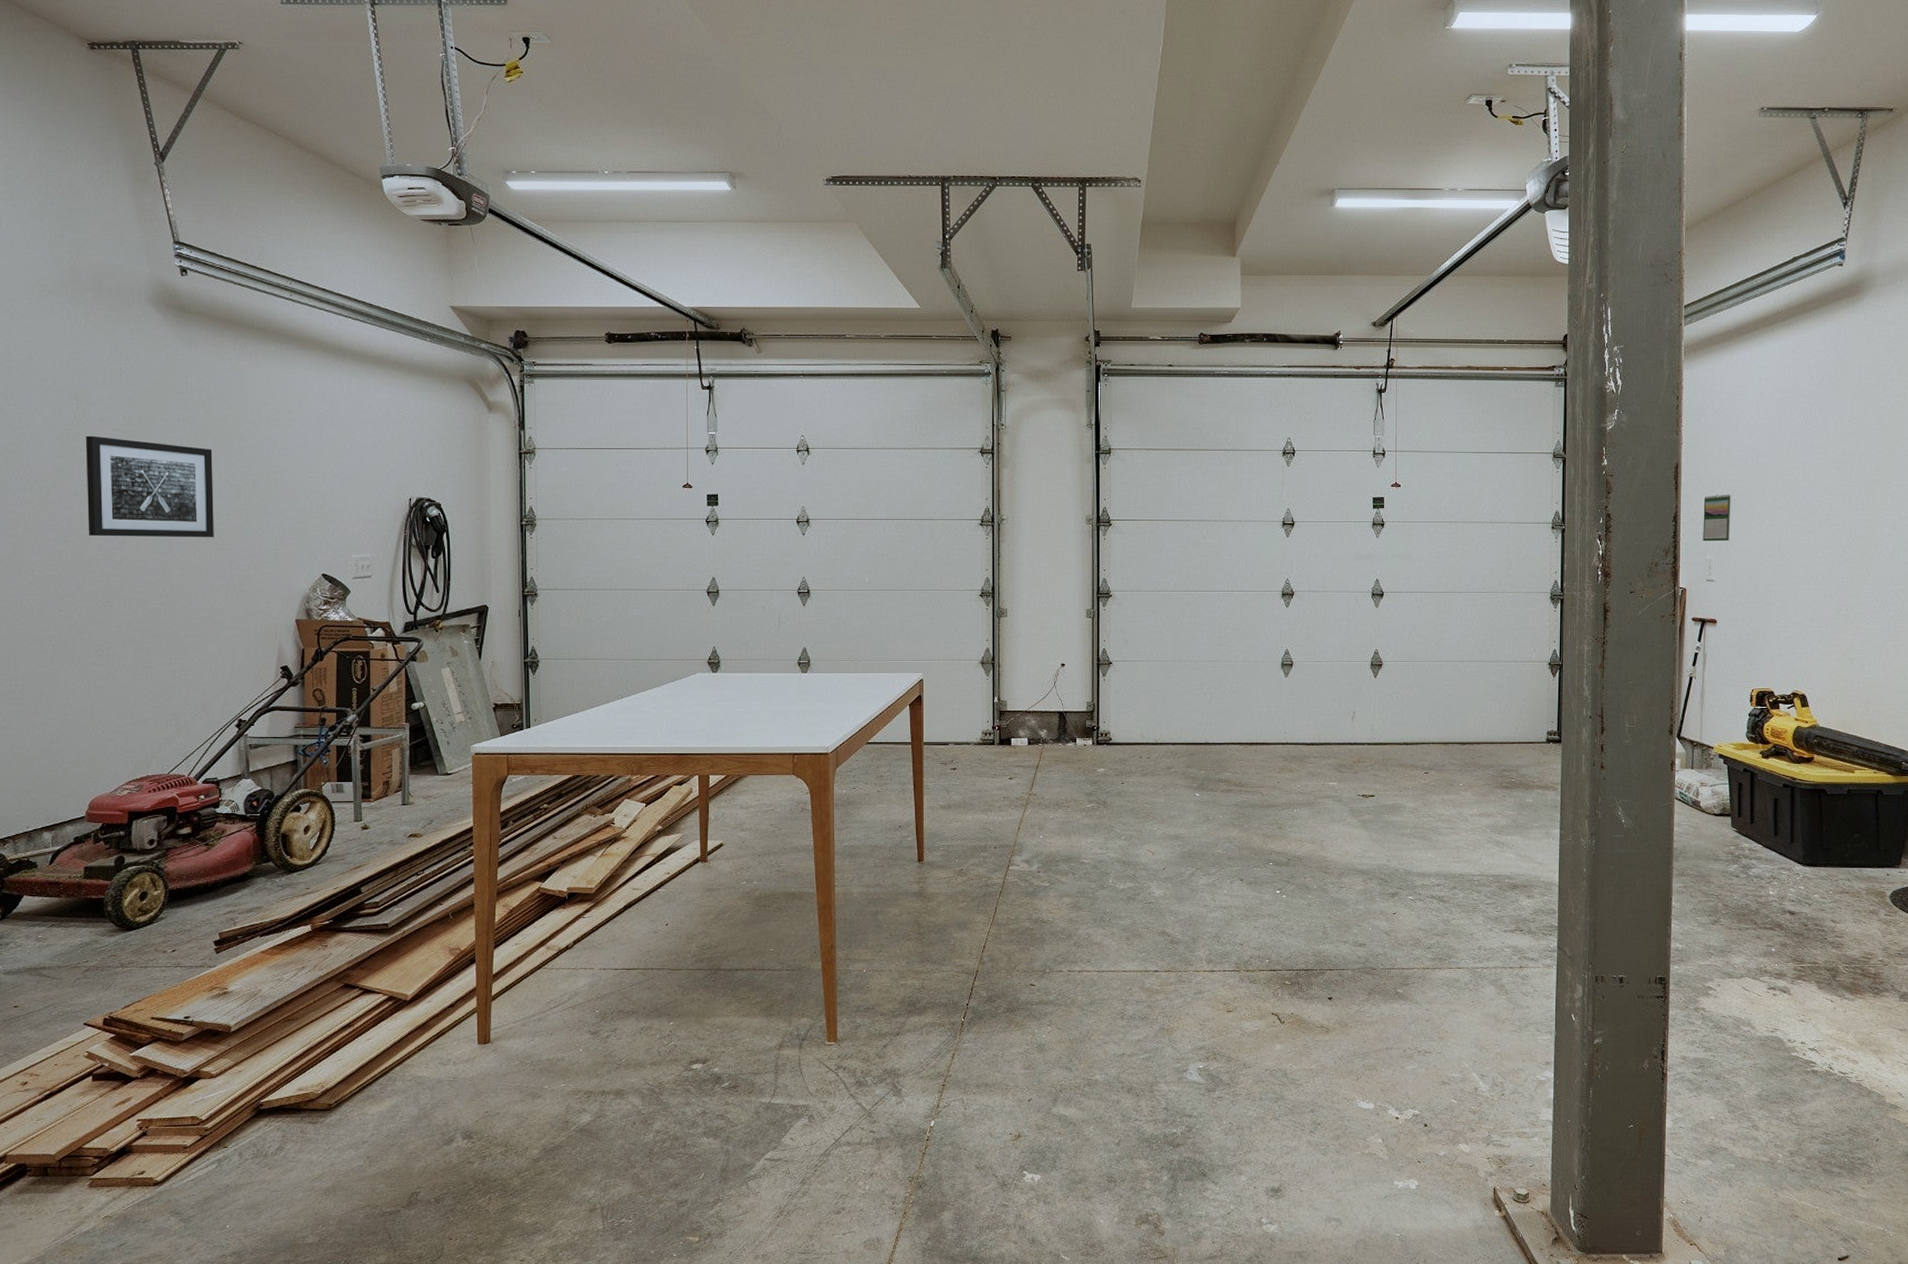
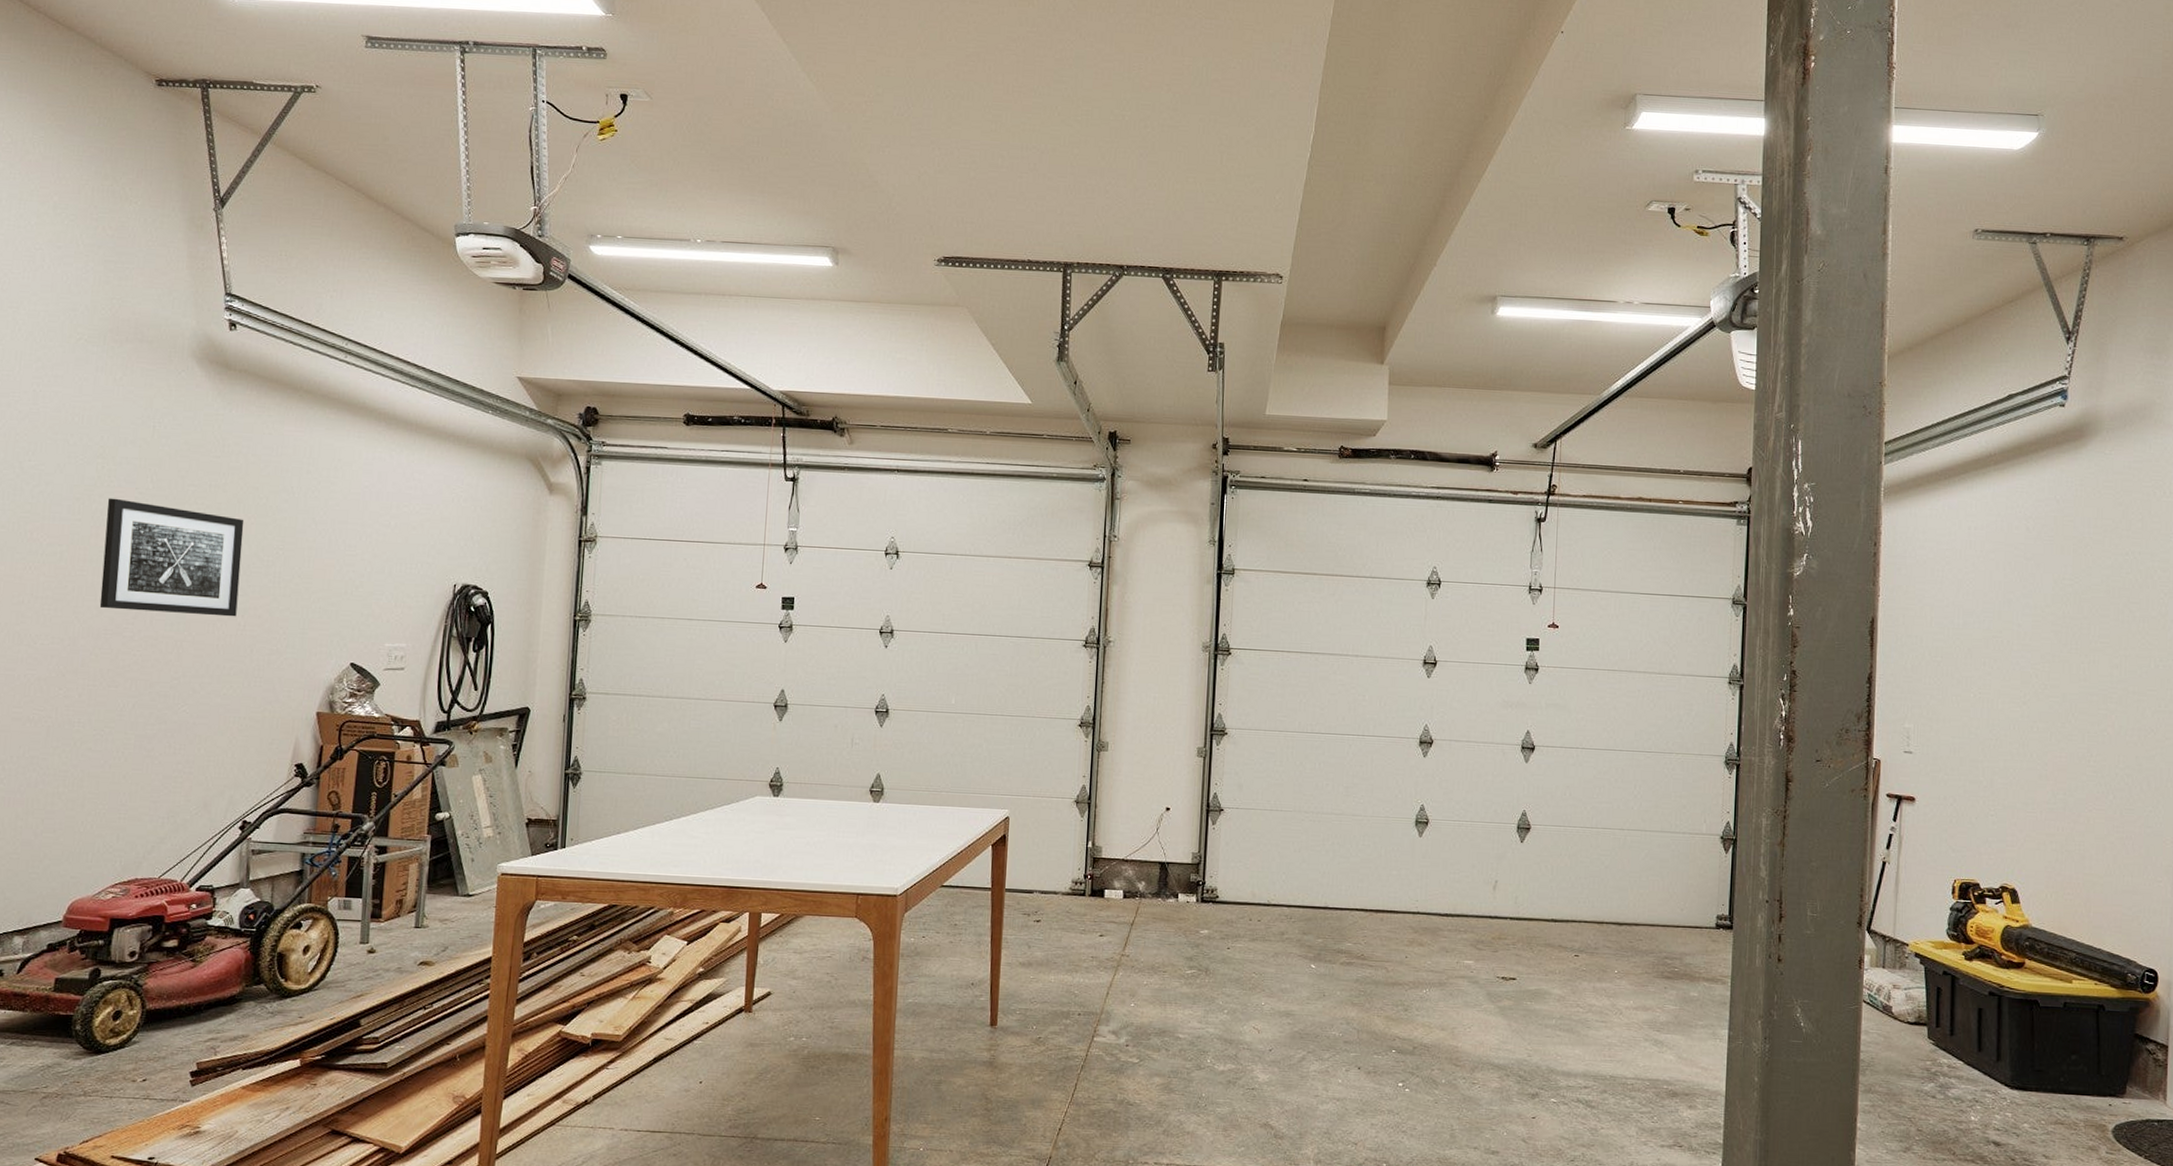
calendar: present [1703,495,1731,542] -> none [1901,655,1934,709]

